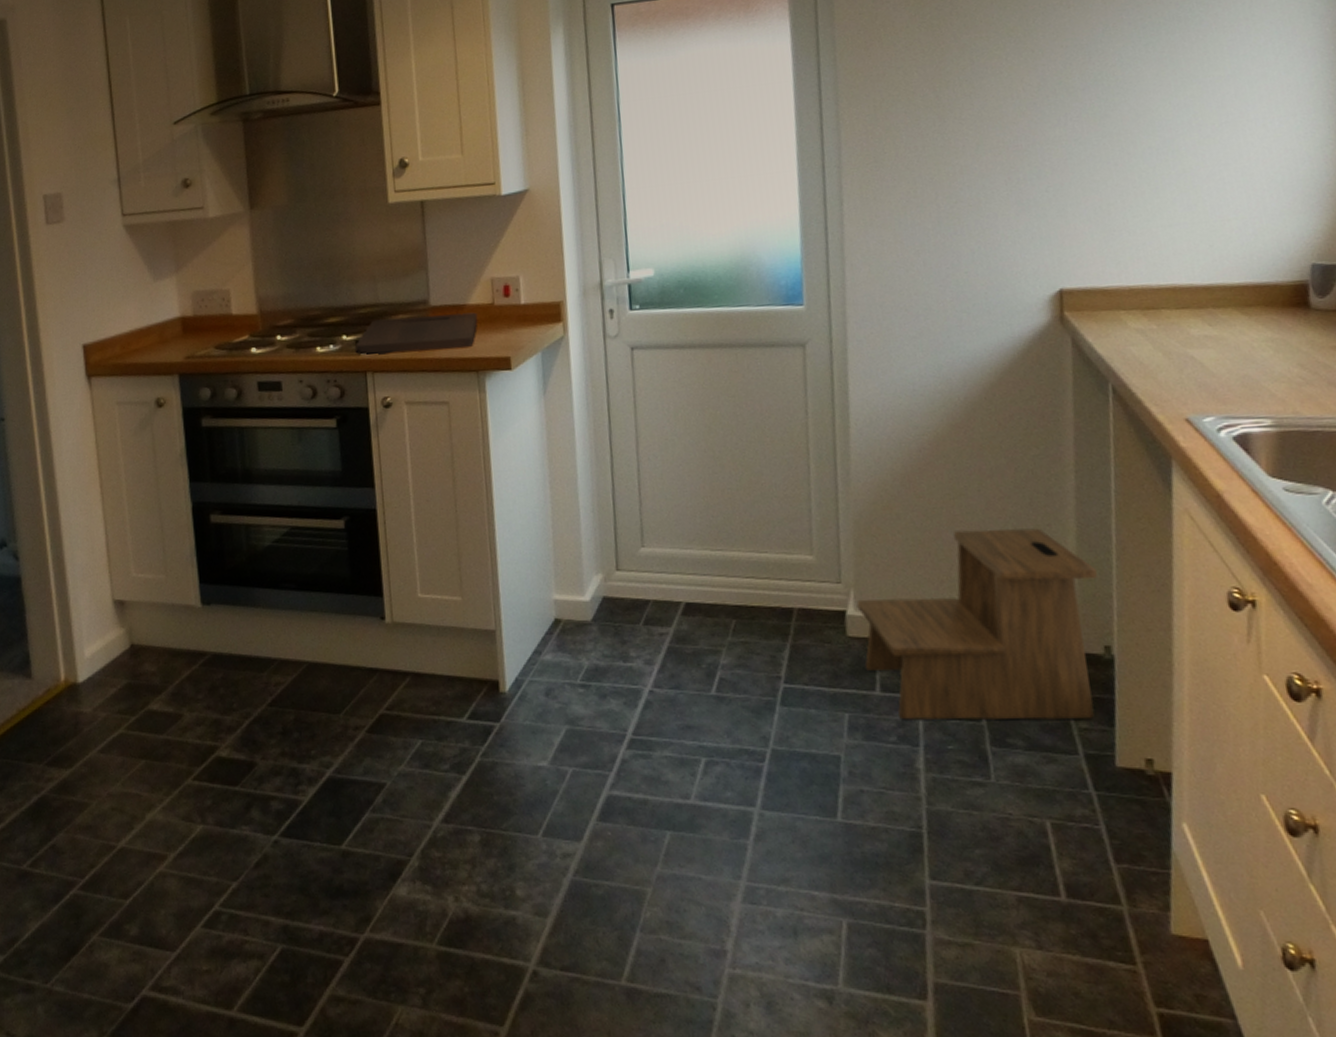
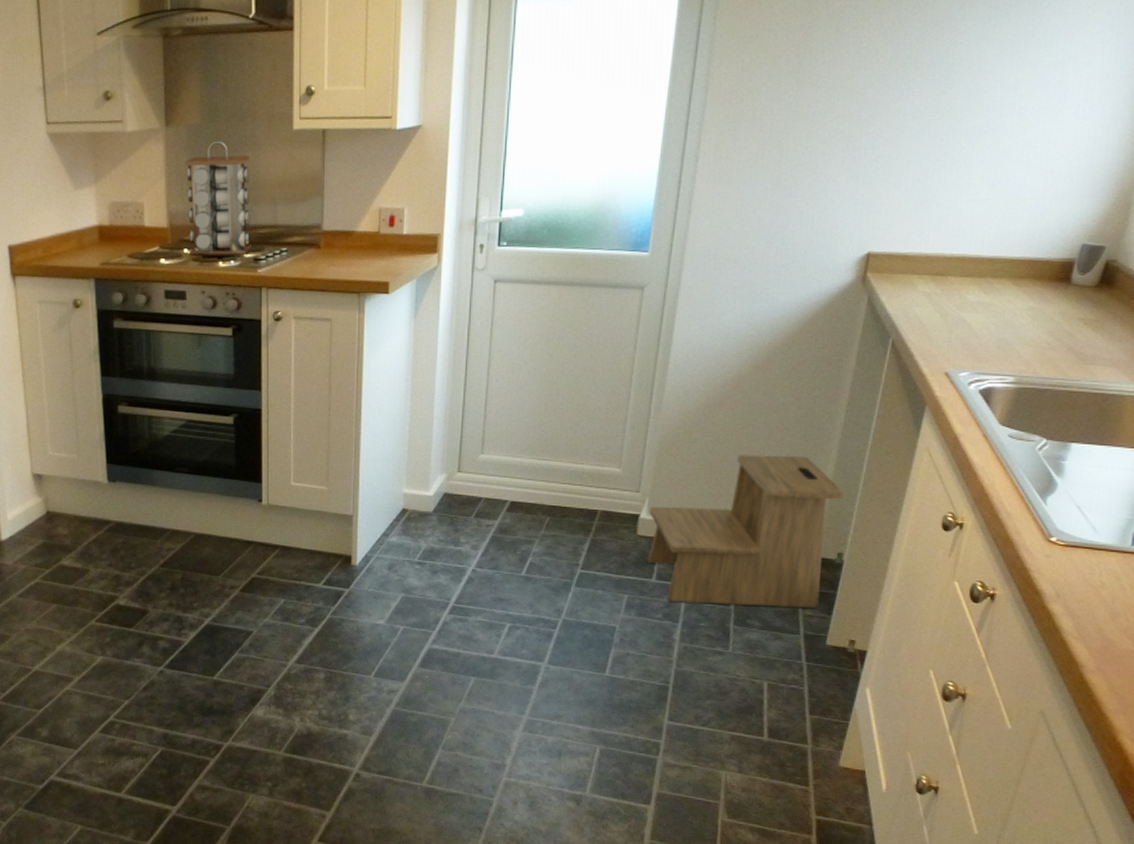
spice rack: none [272,220,352,344] -> present [185,140,251,258]
cutting board: present [355,312,478,355] -> none [254,239,364,272]

